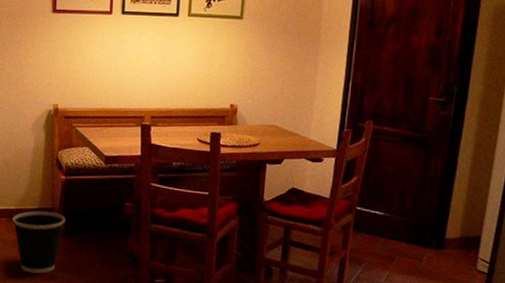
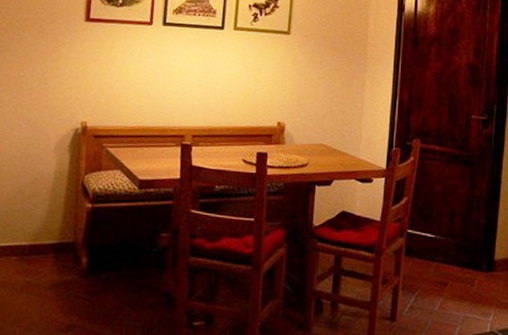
wastebasket: present [12,211,66,274] -> none [24,246,90,324]

